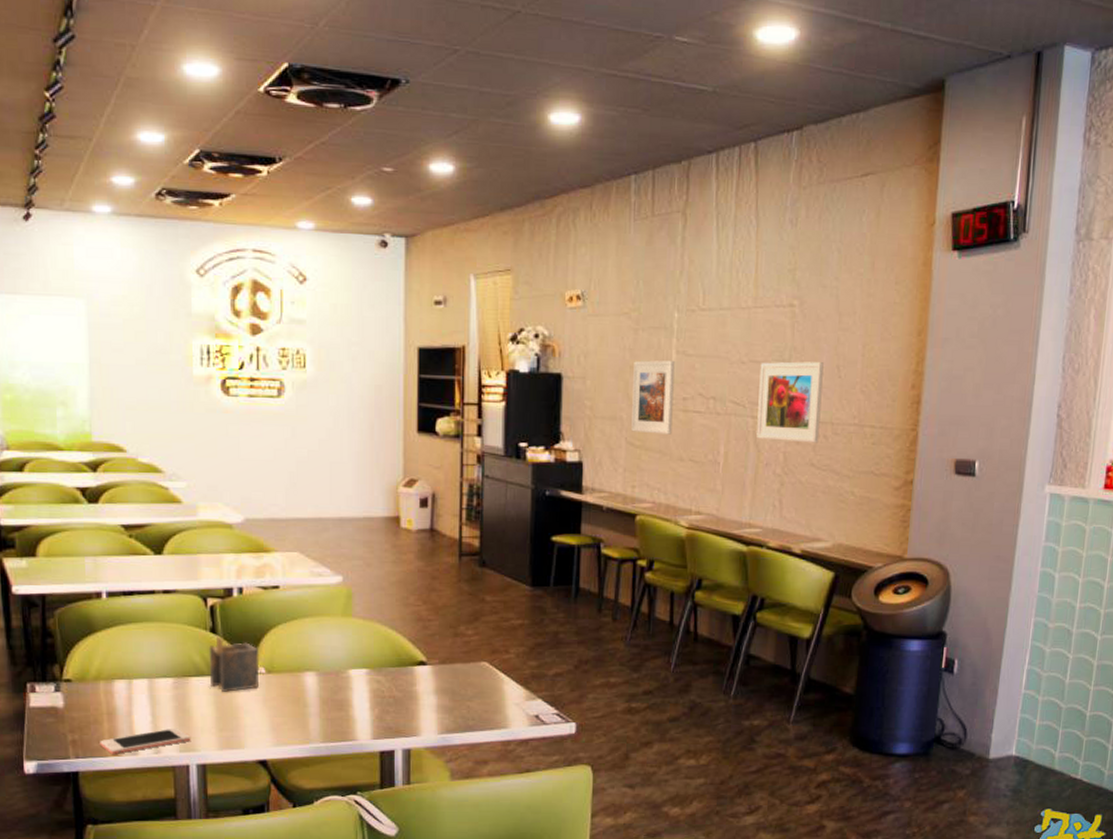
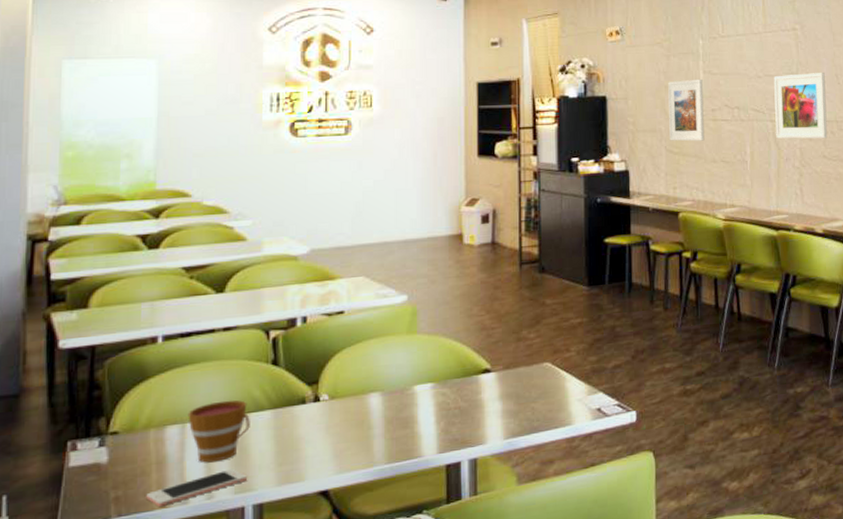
cup: none [133,662,192,720] -> present [188,400,250,463]
napkin holder: present [209,635,258,692] -> none [269,367,321,425]

